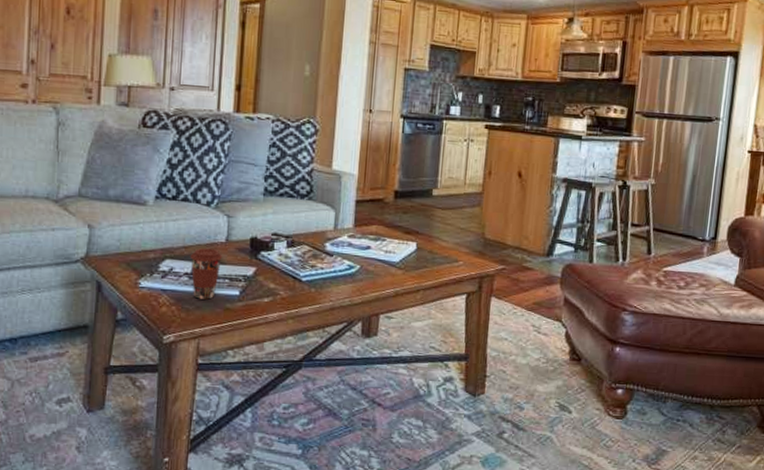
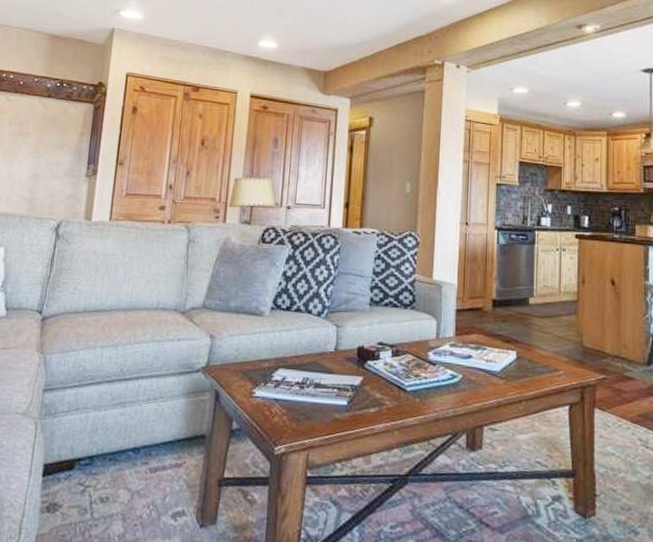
coffee cup: present [189,247,223,300] -> none [301,357,332,410]

